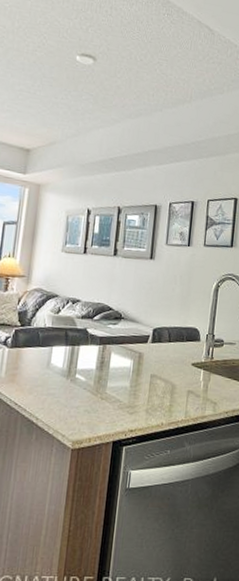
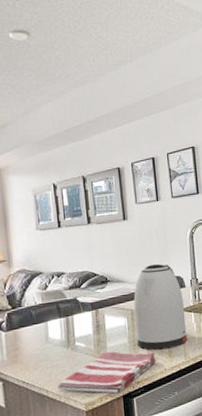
dish towel: none [48,391,155,438] -> present [58,351,157,394]
kettle: none [138,310,196,403] -> present [133,264,188,350]

